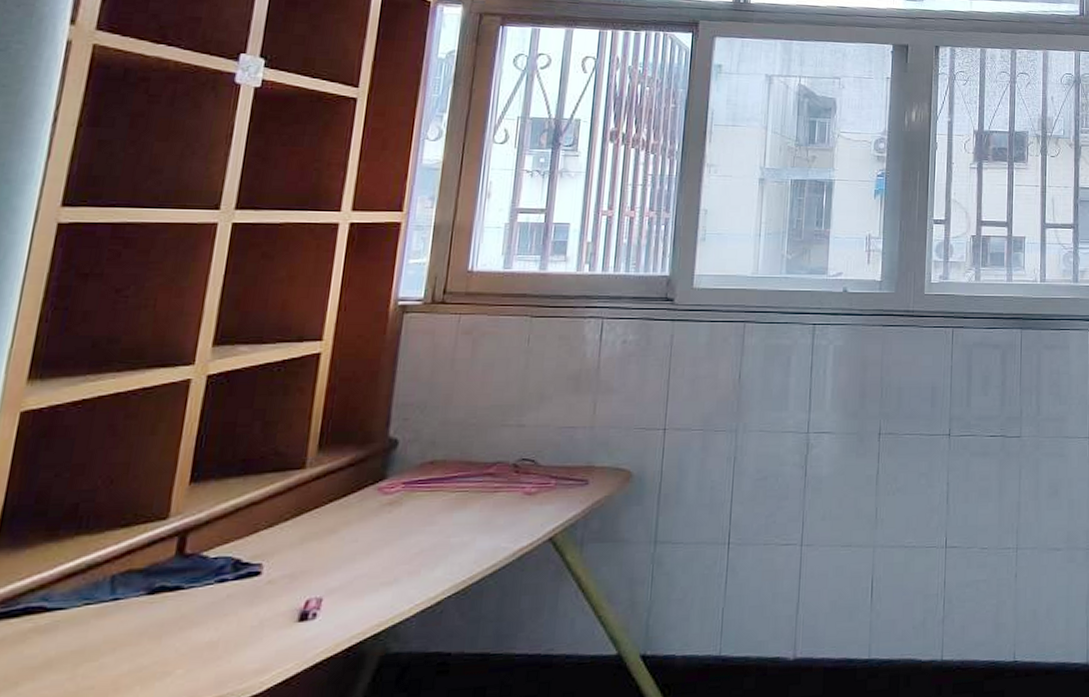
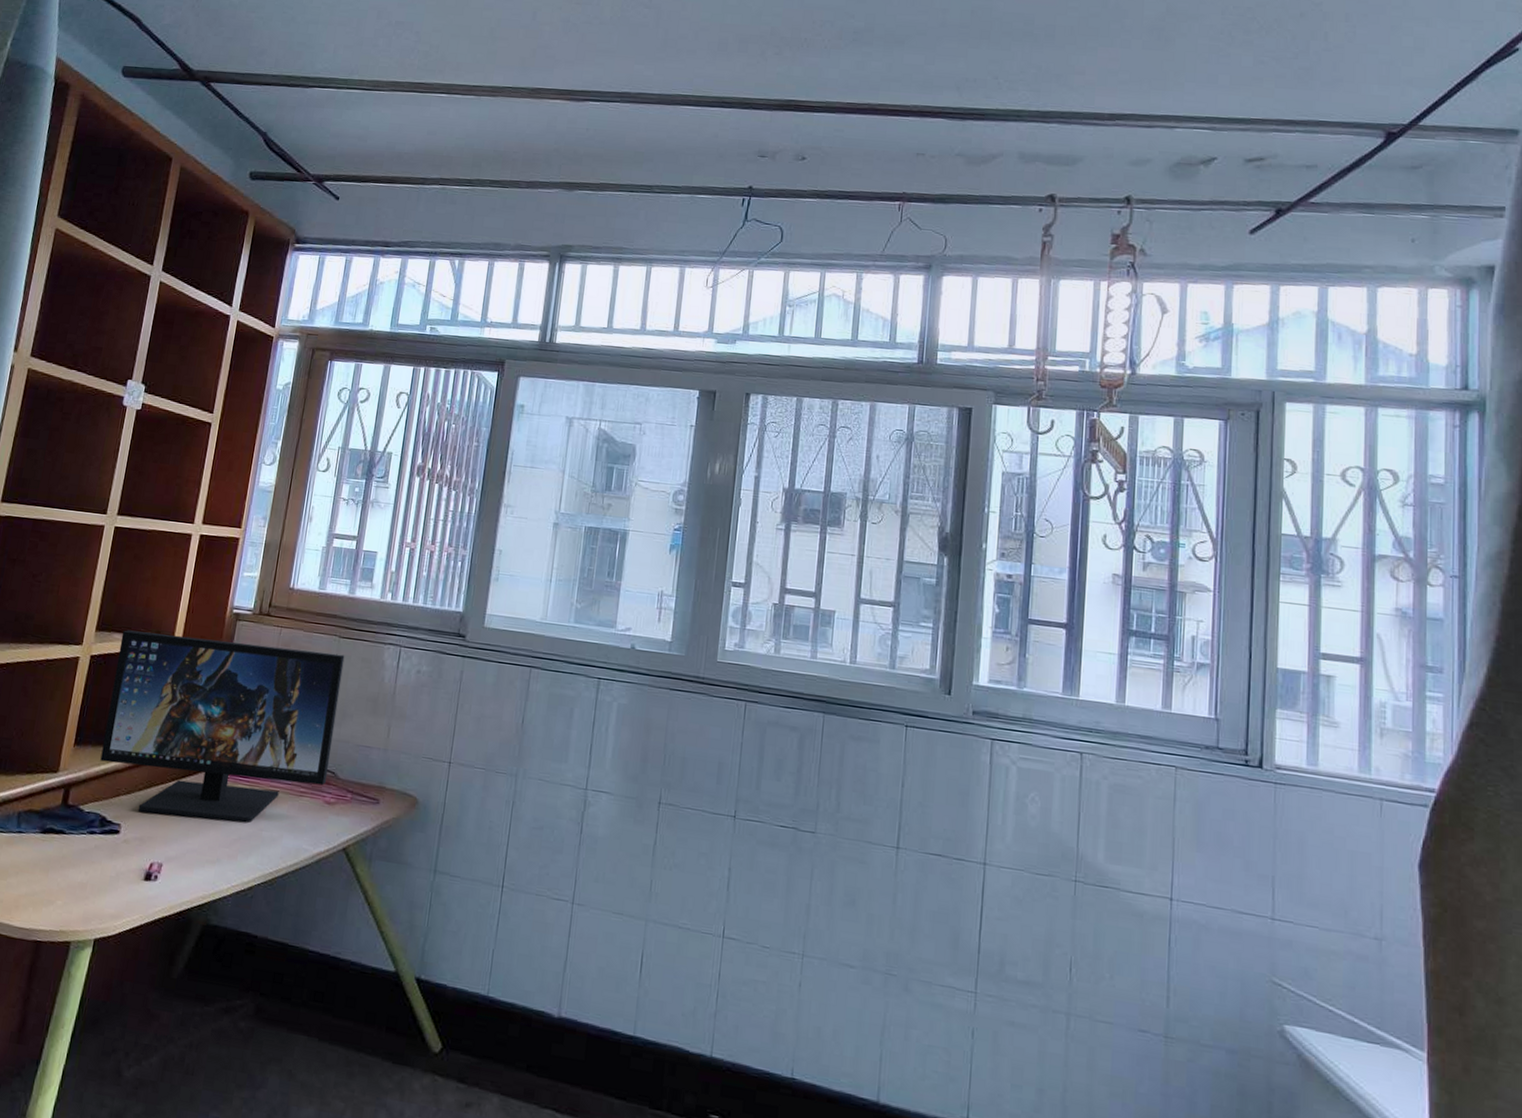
computer monitor: none [228,335,539,546] -> present [100,630,345,824]

